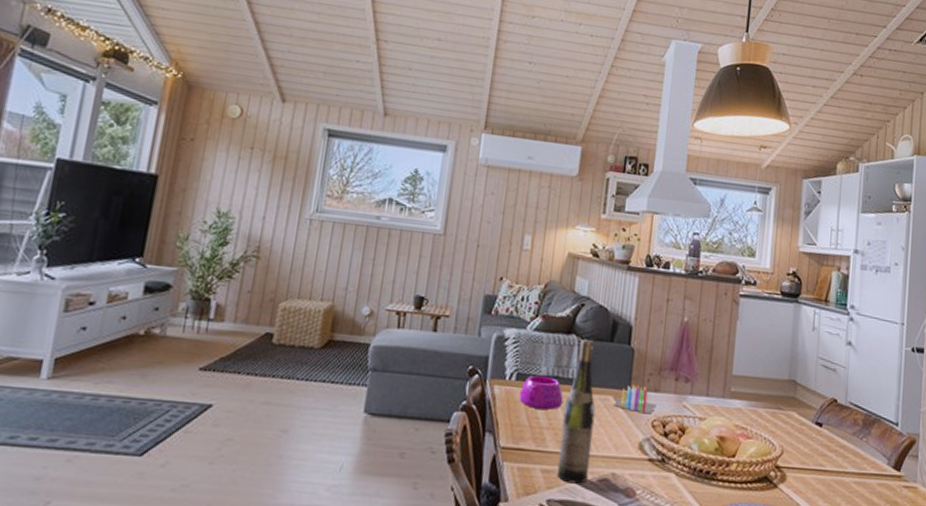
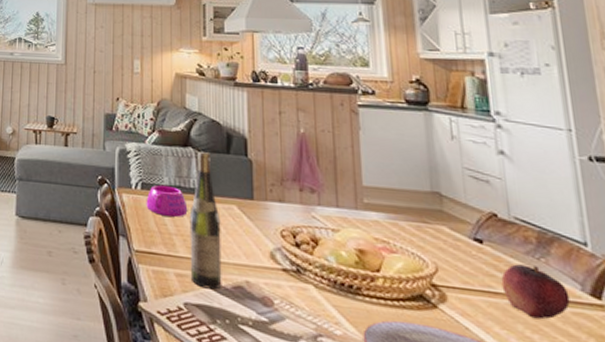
candle: present [614,385,657,414] -> none [239,195,283,224]
fruit: none [830,444,878,492] -> present [501,264,570,320]

